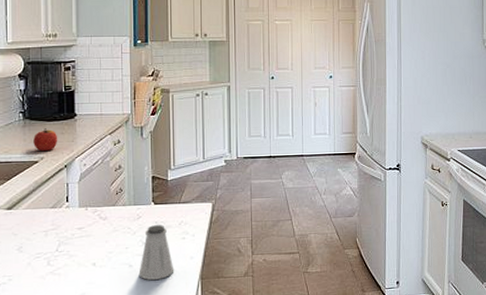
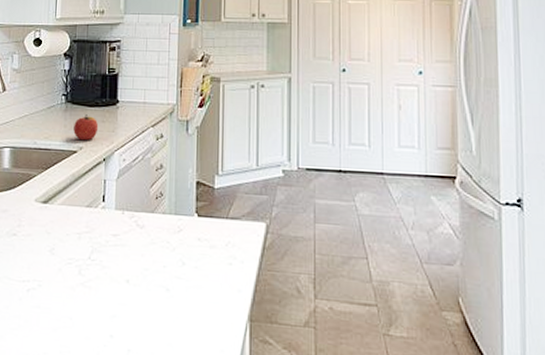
saltshaker: present [138,225,174,281] -> none [176,242,218,314]

